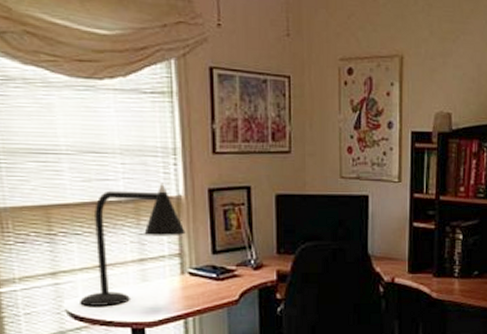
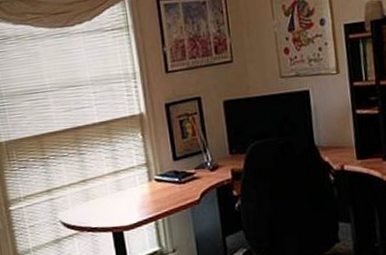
desk lamp: present [80,183,185,306] -> none [70,104,149,216]

